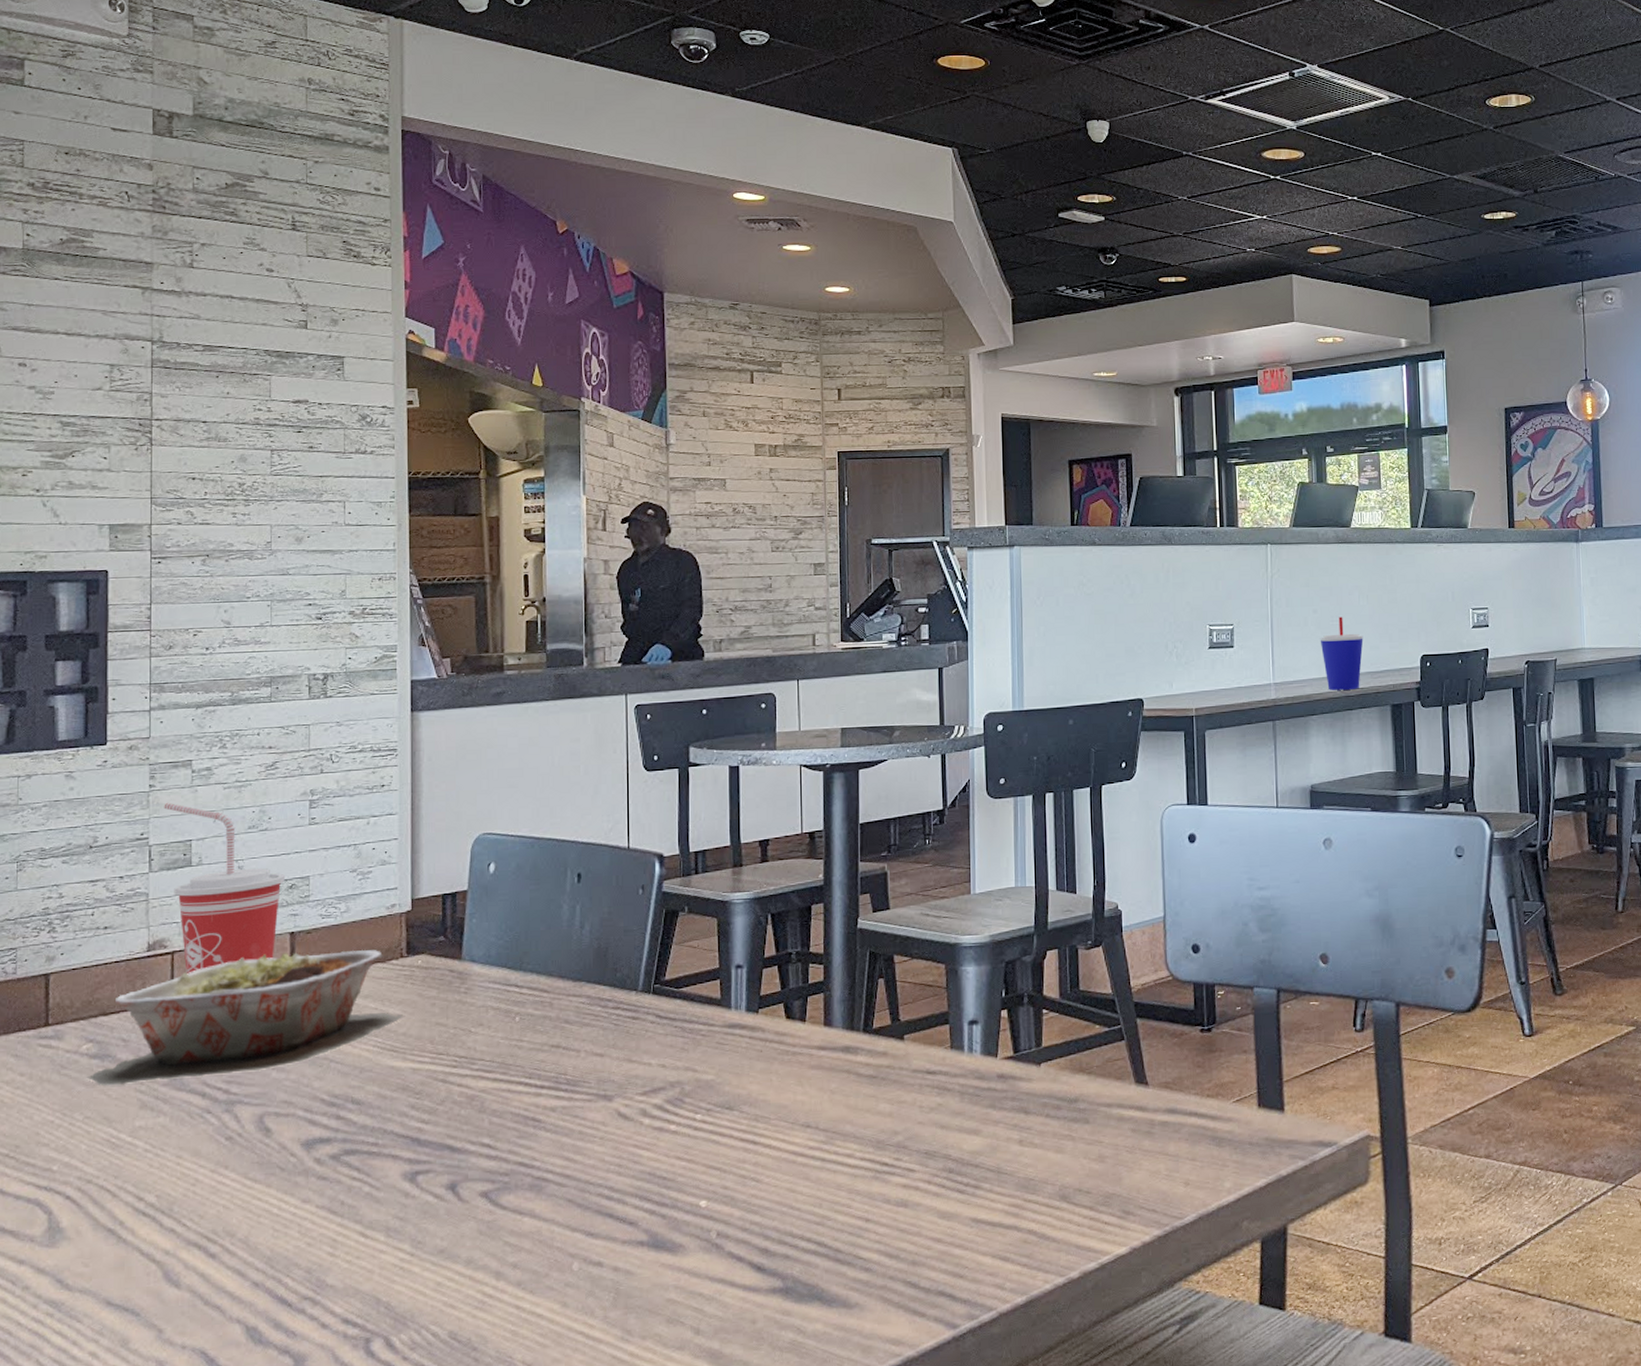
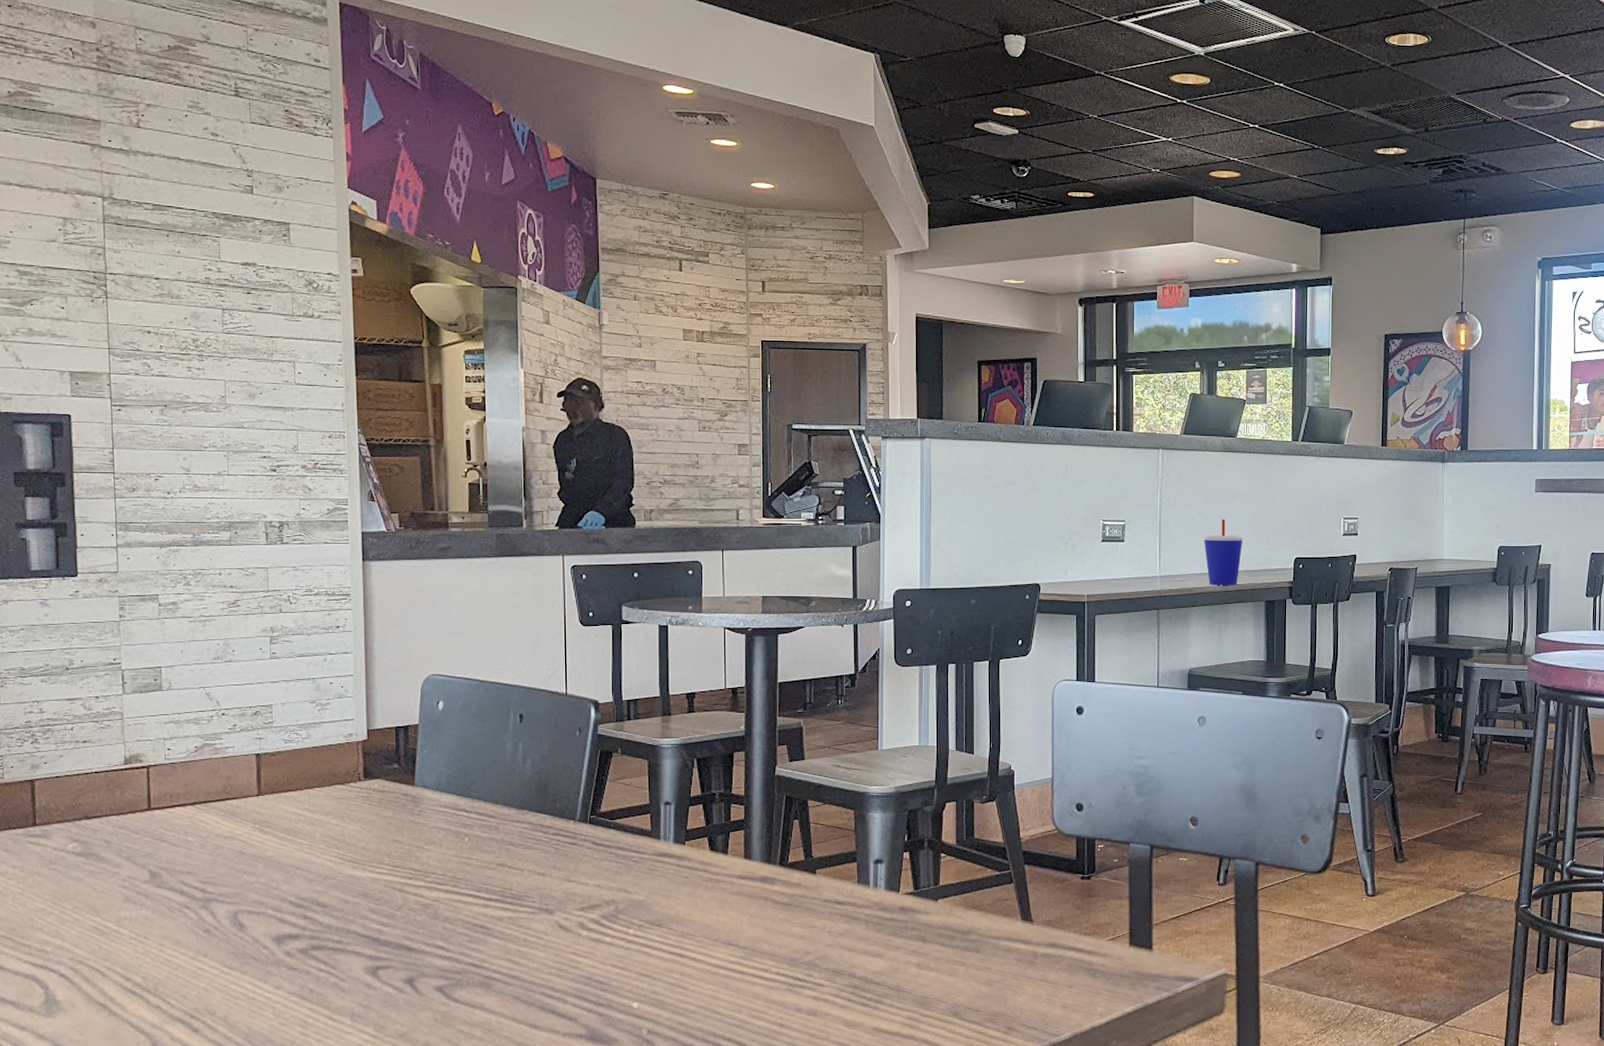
takeout container: present [87,949,405,1085] -> none [74,772,364,881]
beverage cup: present [164,802,285,975] -> none [134,631,249,787]

